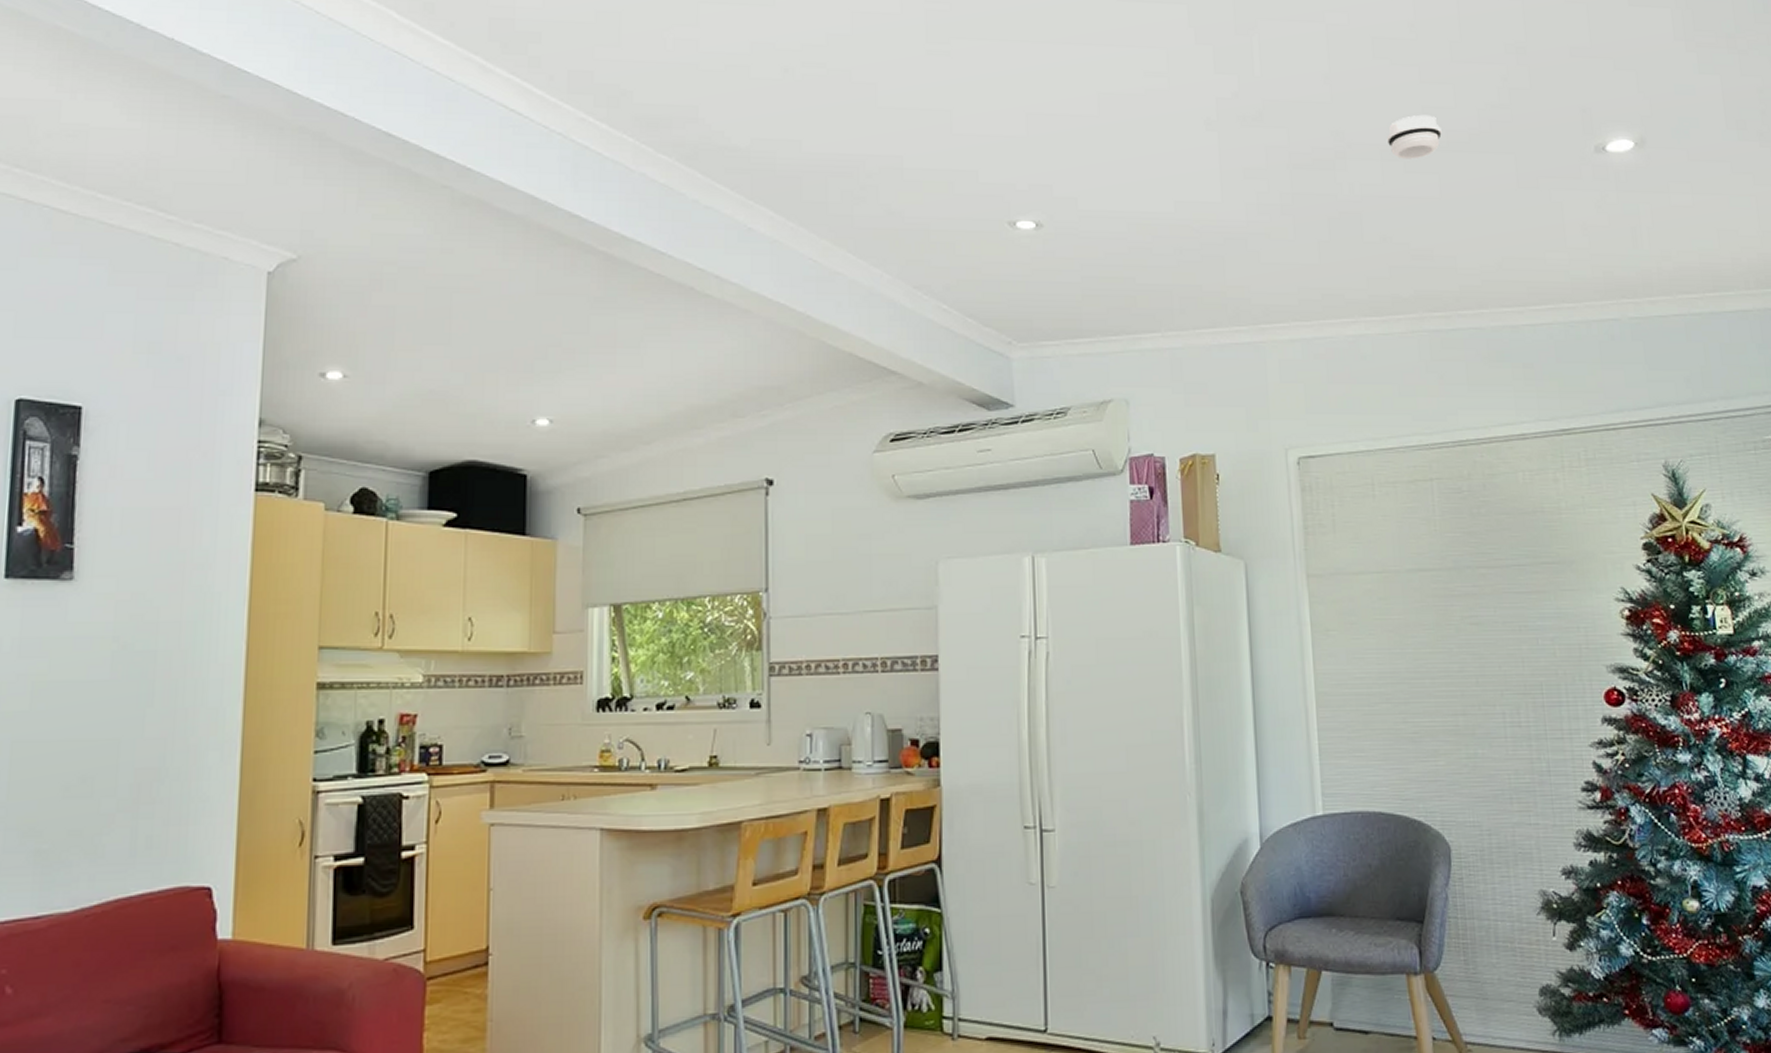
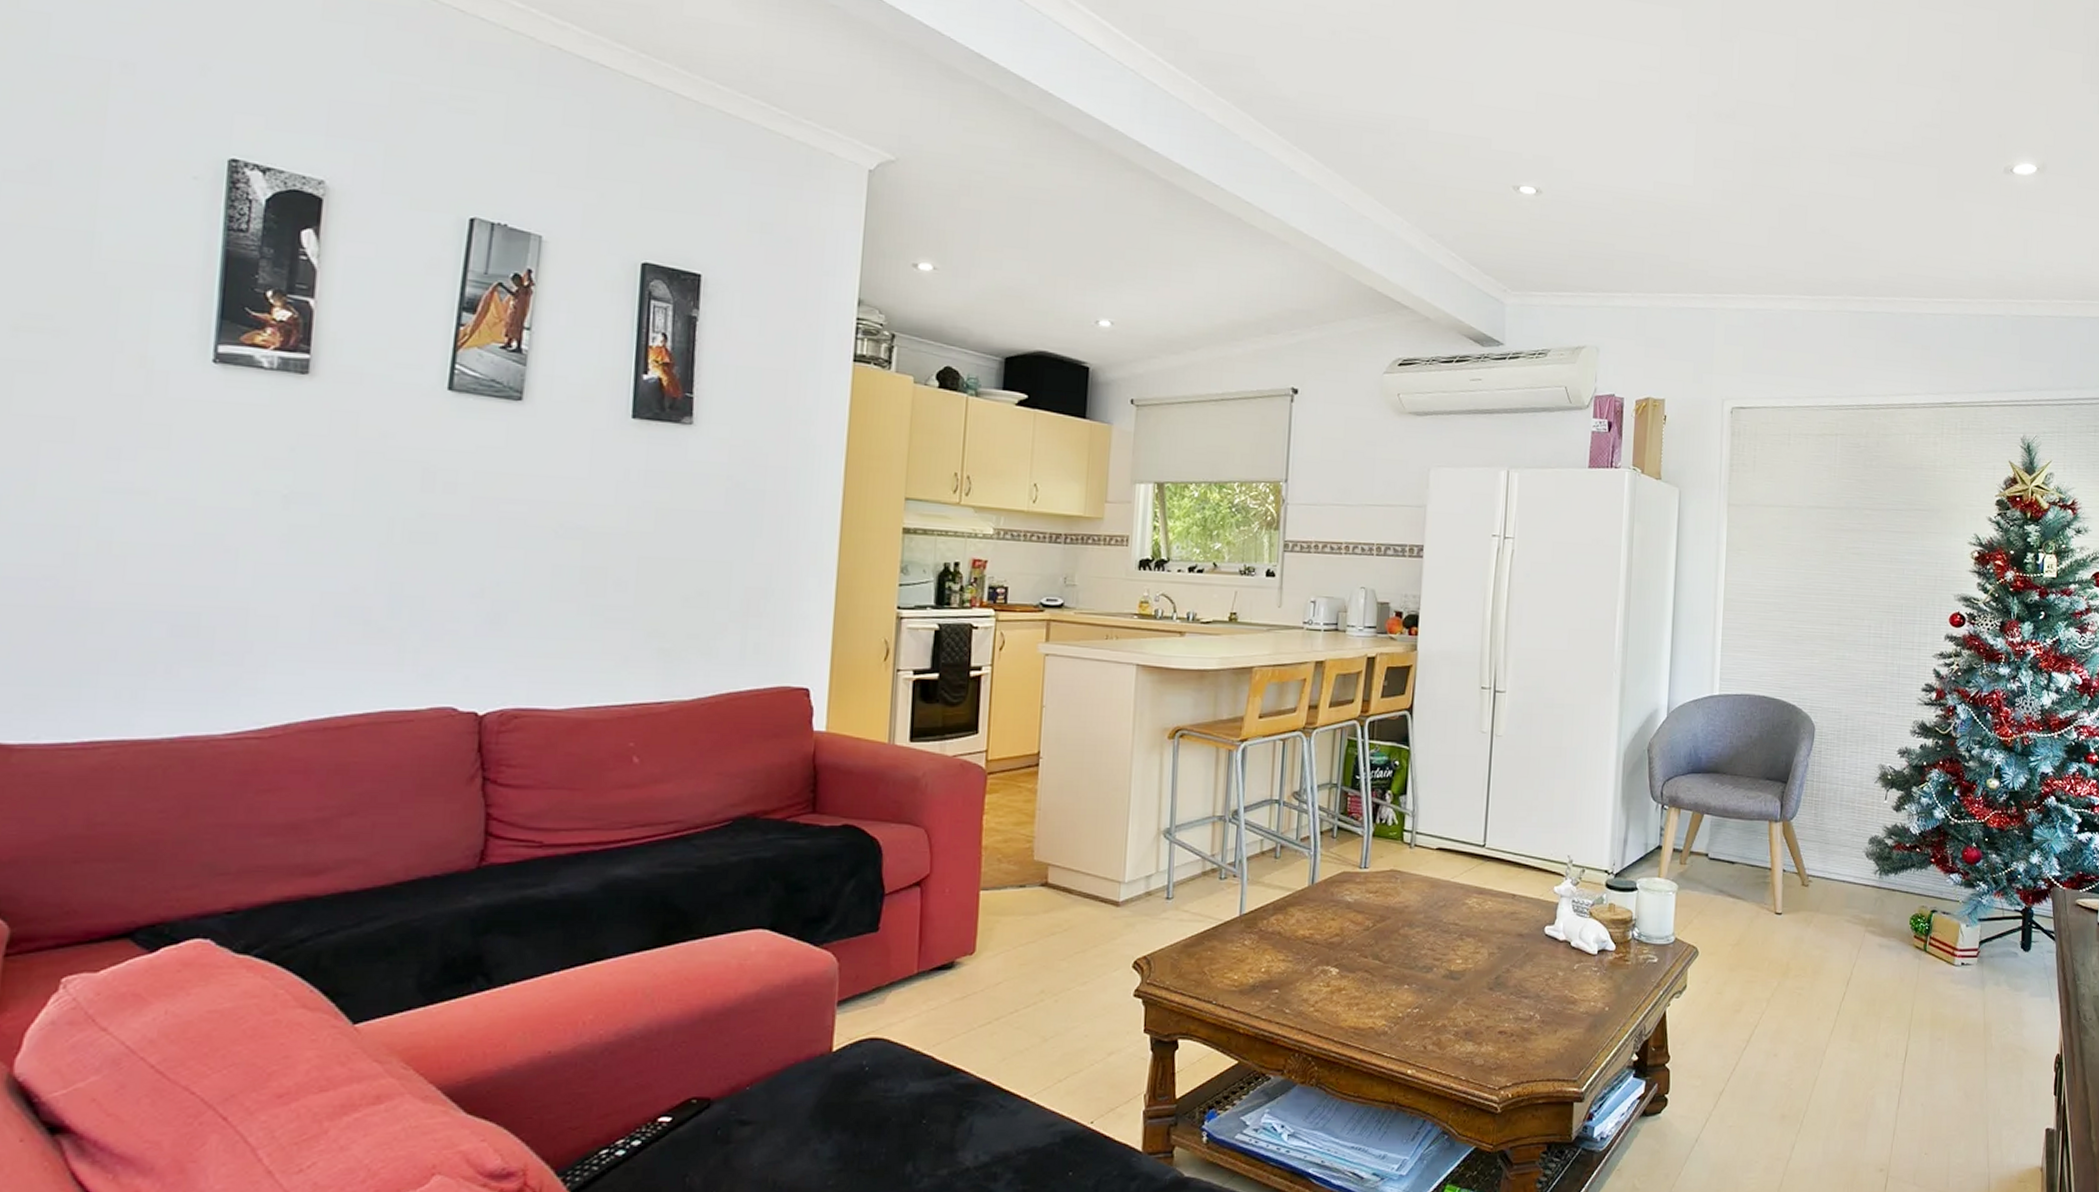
smoke detector: present [1387,114,1442,159] -> none [1836,126,1882,165]

